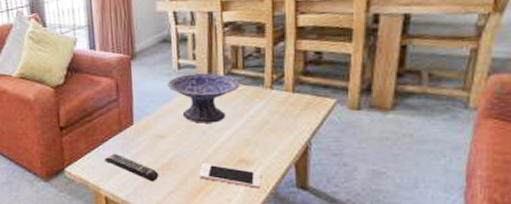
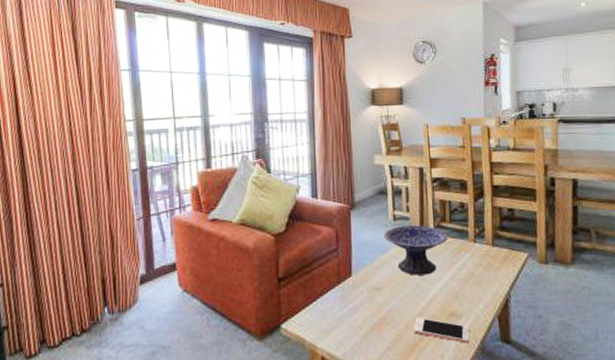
remote control: present [105,153,159,182] -> none [323,307,376,338]

